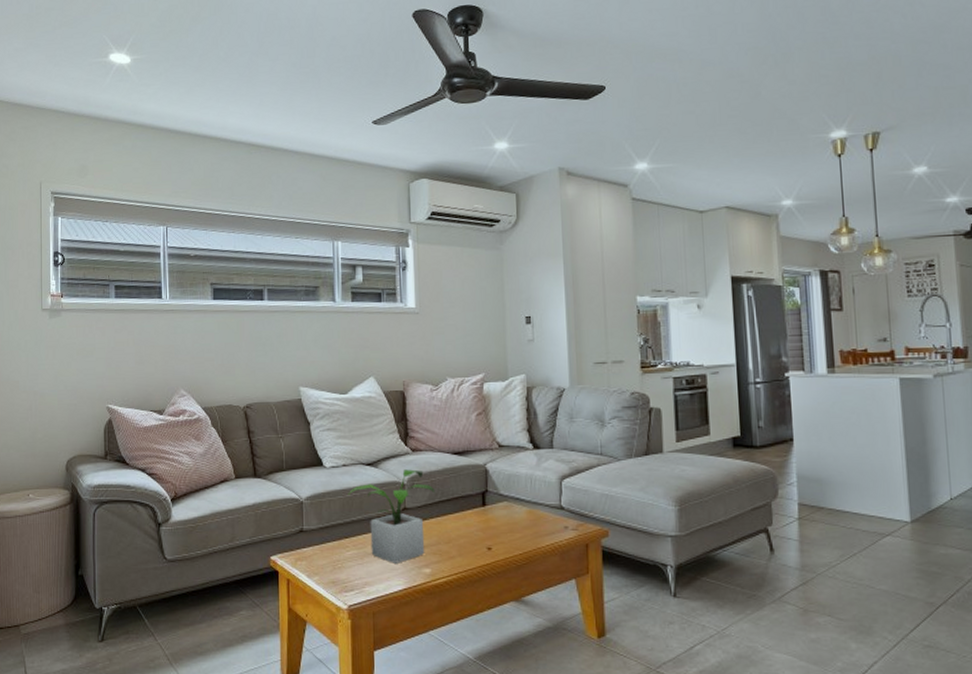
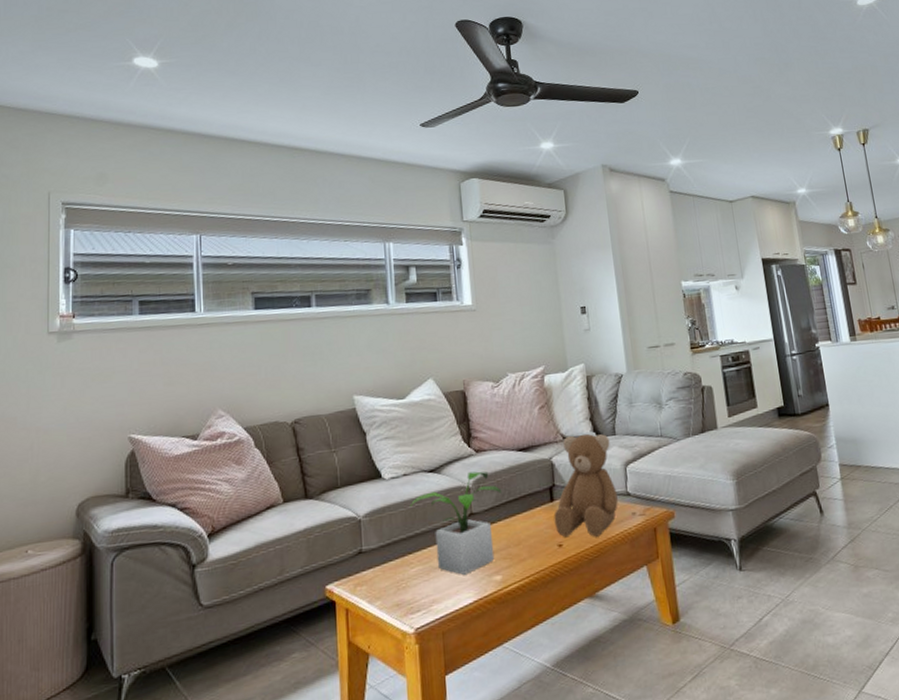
teddy bear: none [485,444,551,545] -> present [553,433,618,537]

